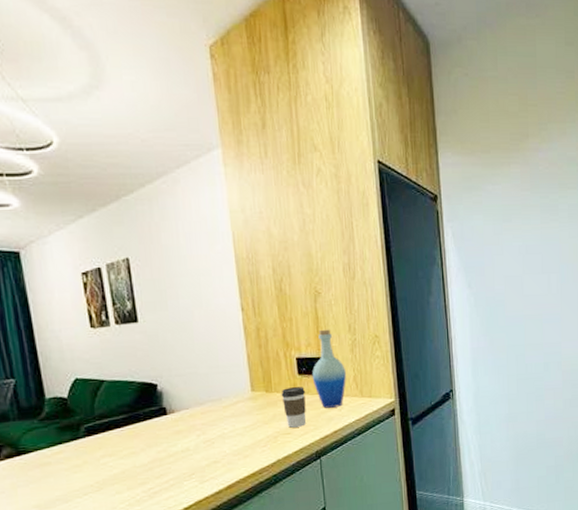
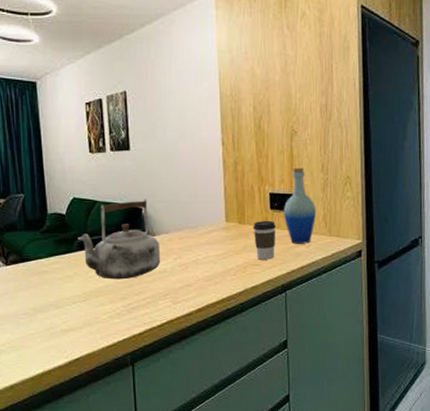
kettle: none [84,374,183,465] -> present [77,199,161,280]

